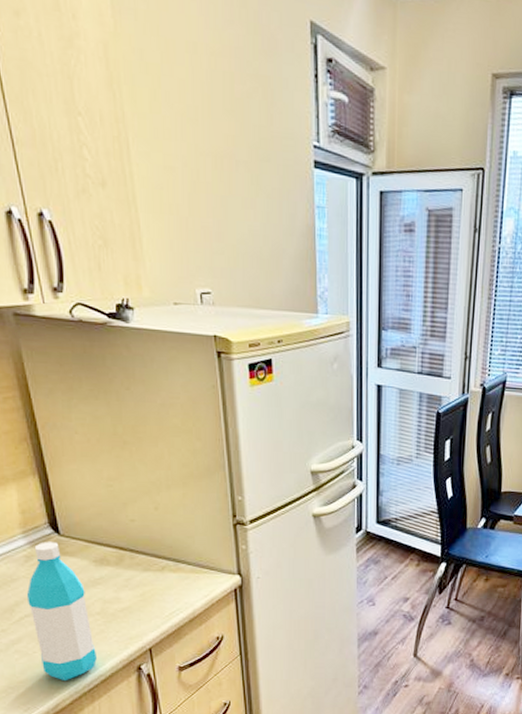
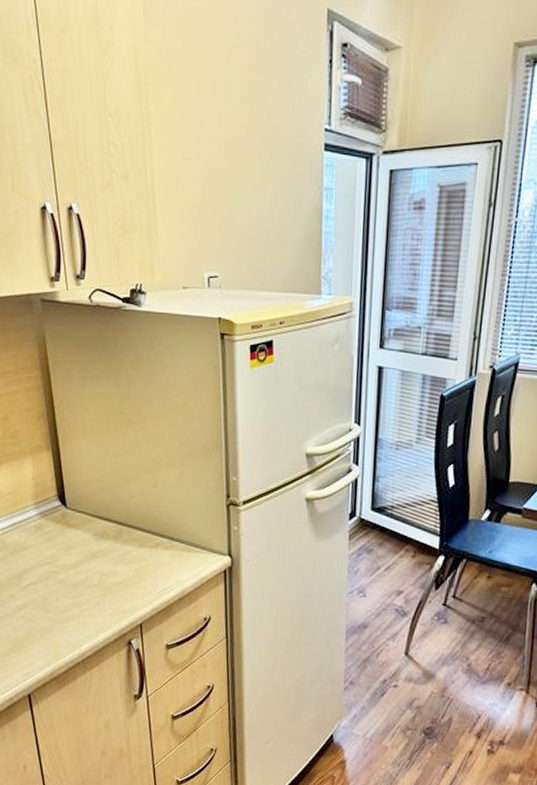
water bottle: present [26,542,97,682] -> none [34,513,92,650]

